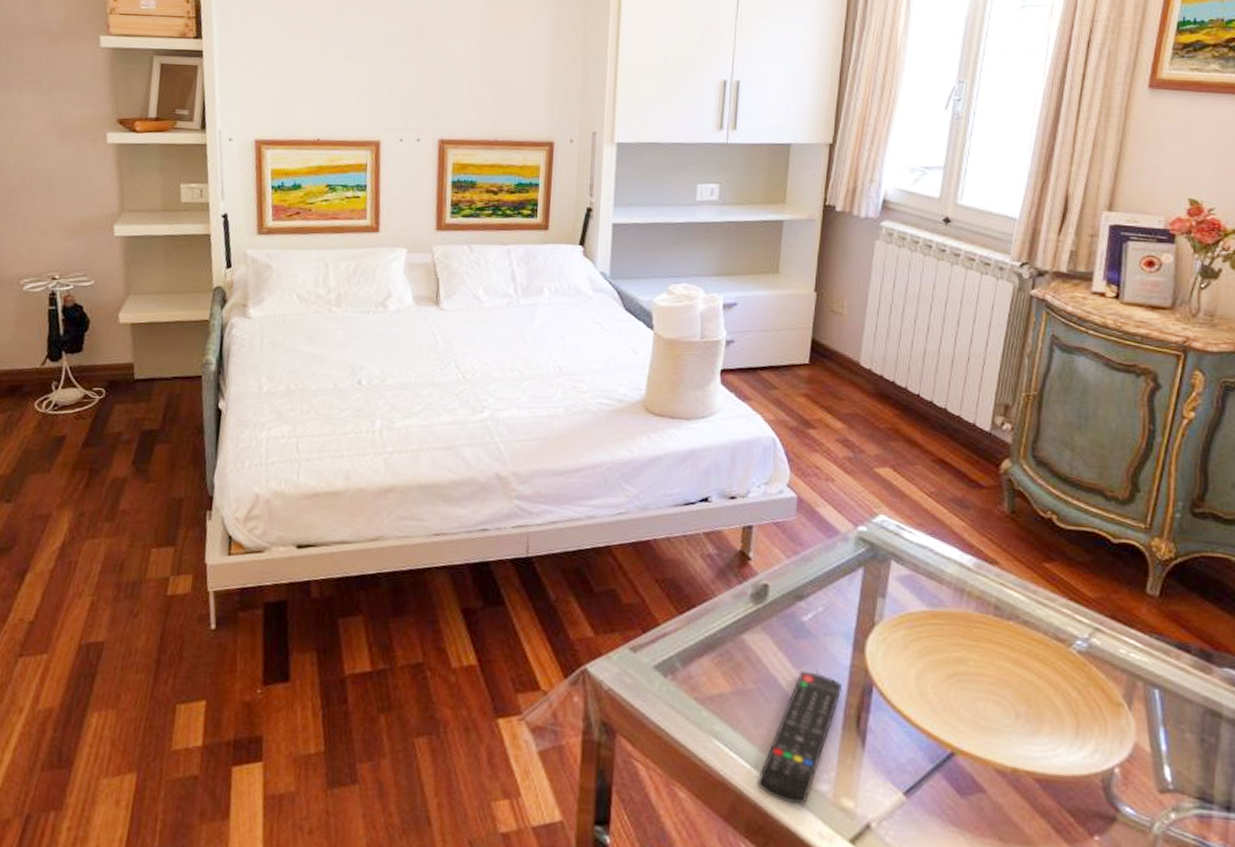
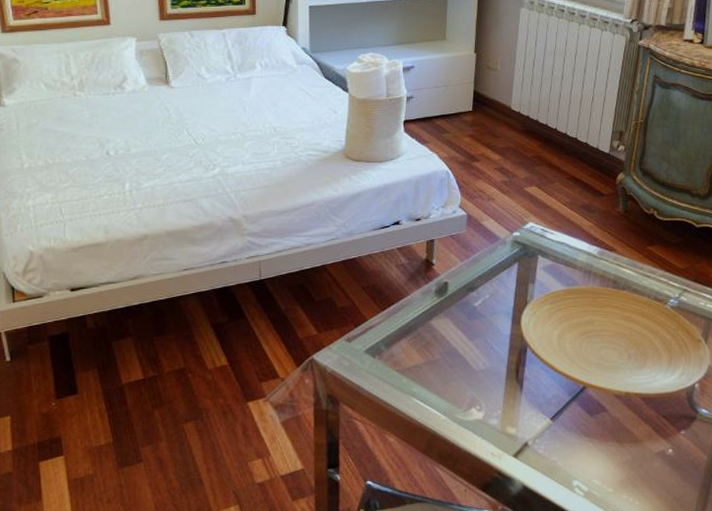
remote control: present [757,671,843,806] -> none [446,342,506,437]

